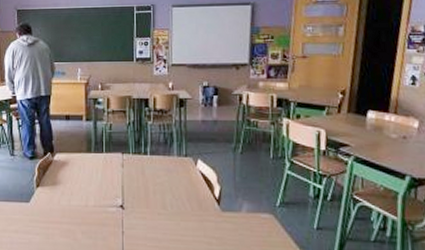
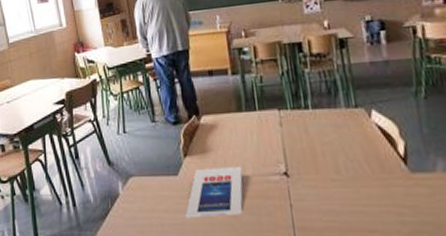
book: none [32,197,85,239] -> present [185,167,243,219]

